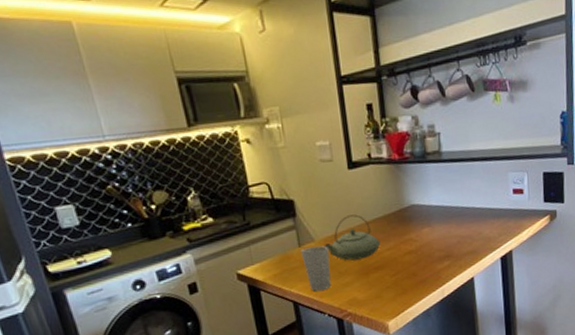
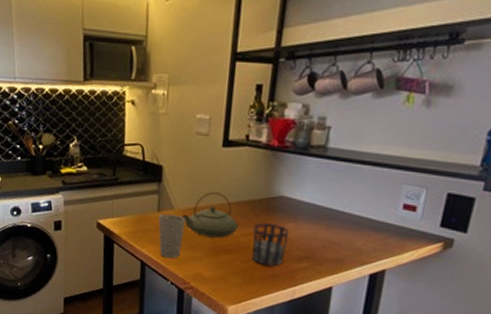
cup: none [394,232,428,274] -> present [251,223,289,266]

